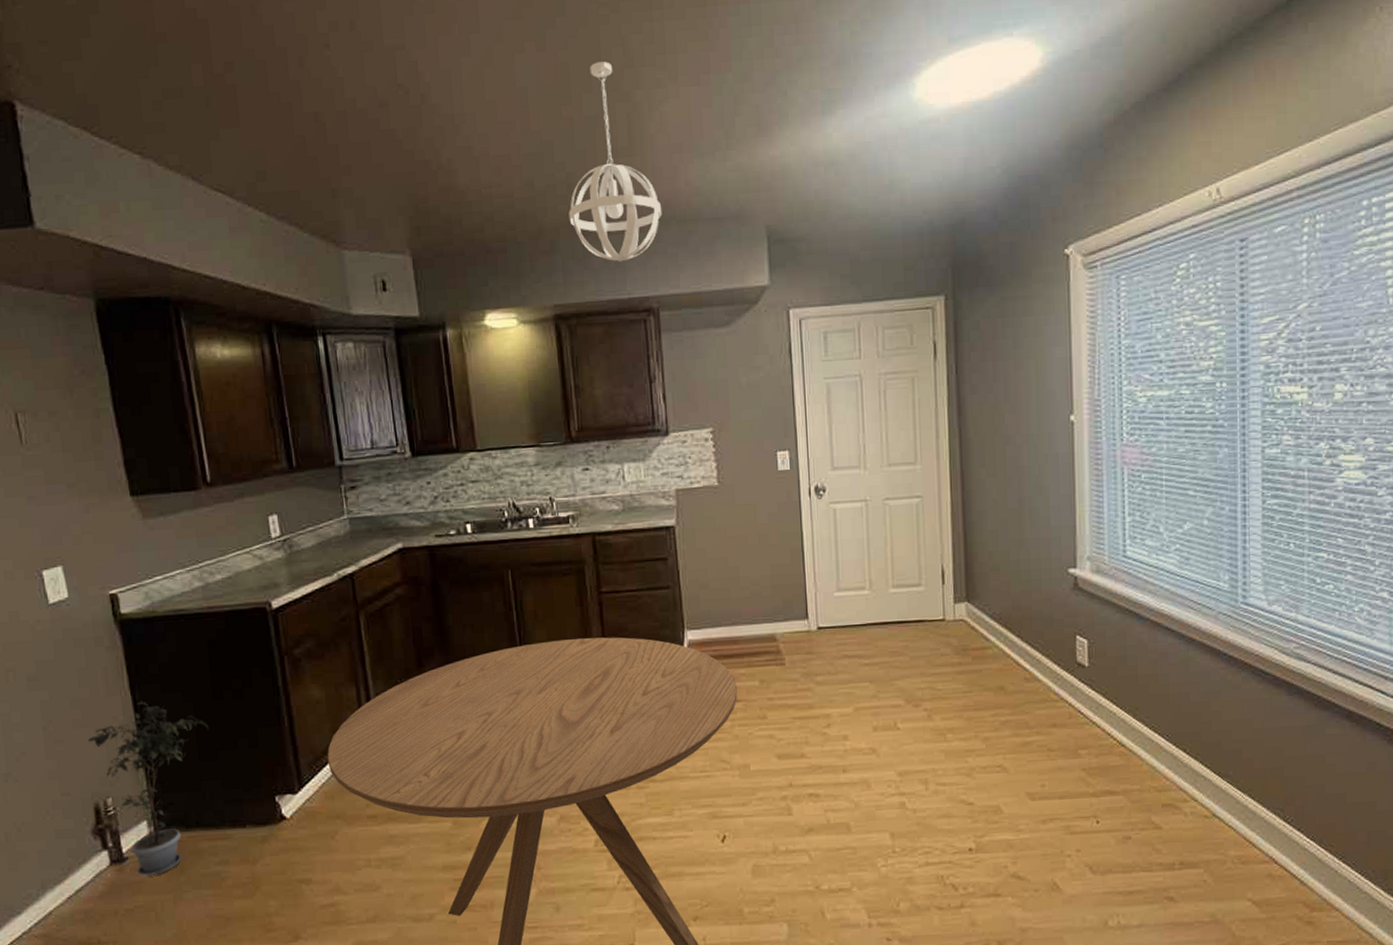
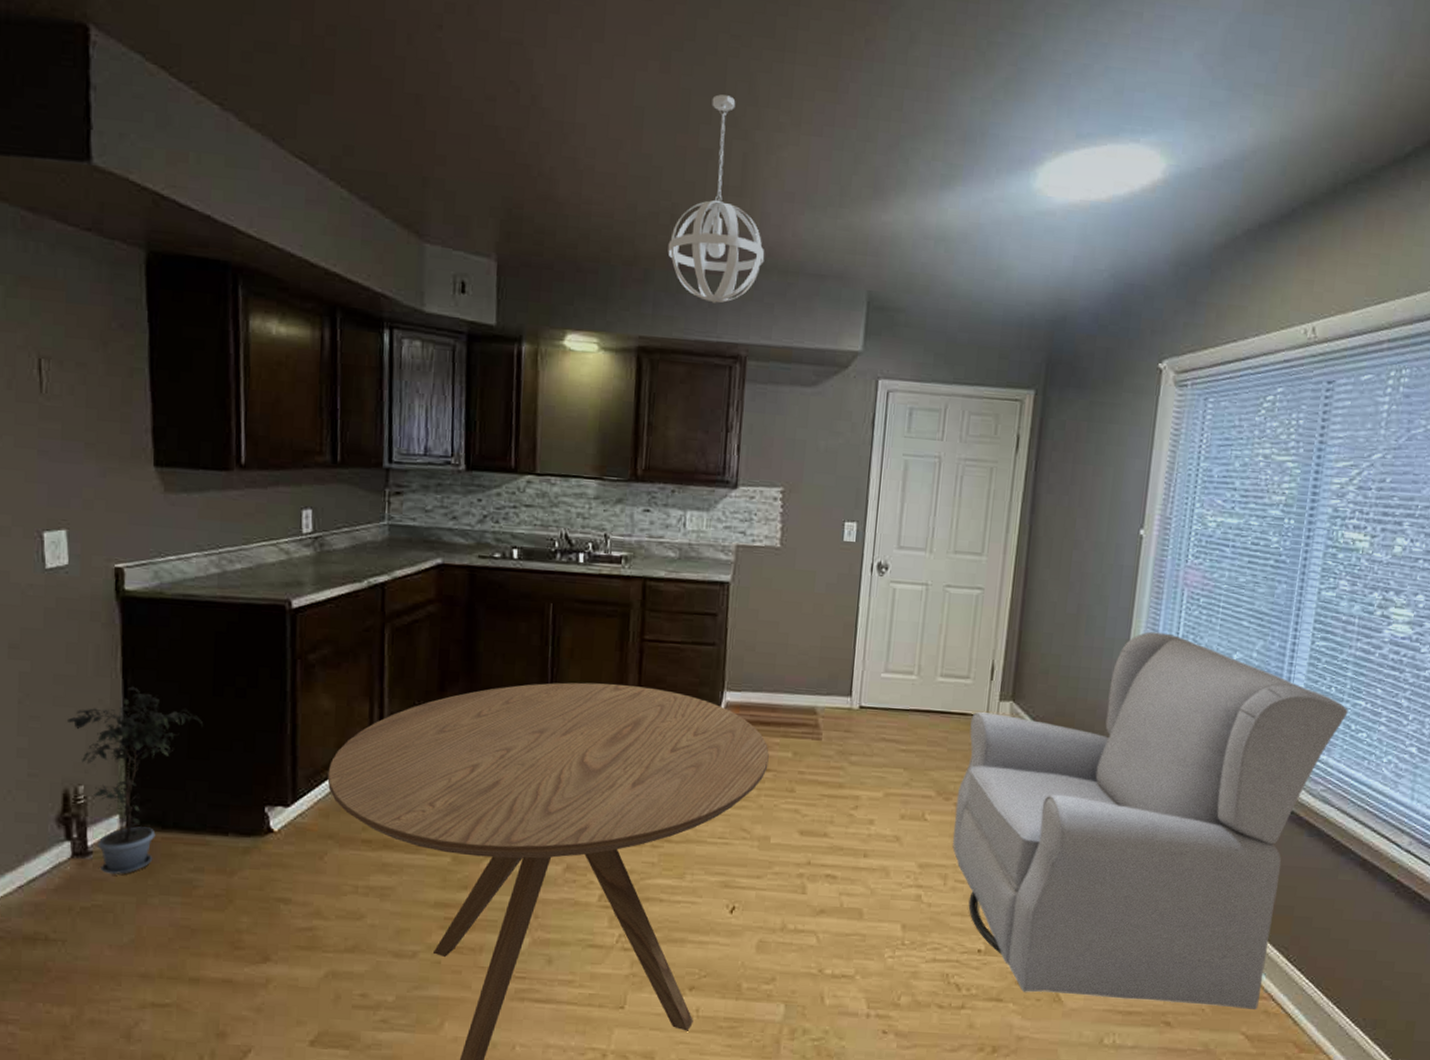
chair: none [925,514,1310,885] -> present [953,632,1348,1009]

